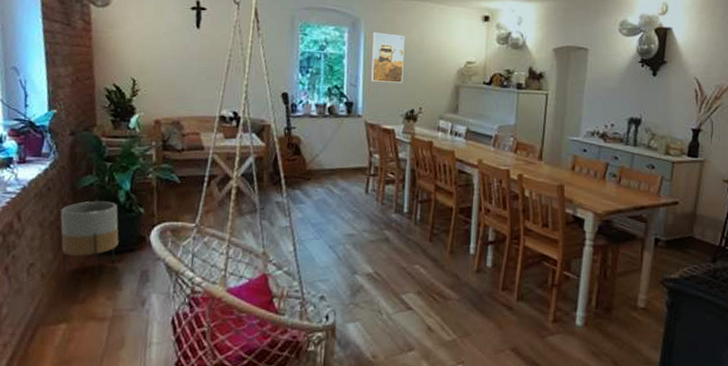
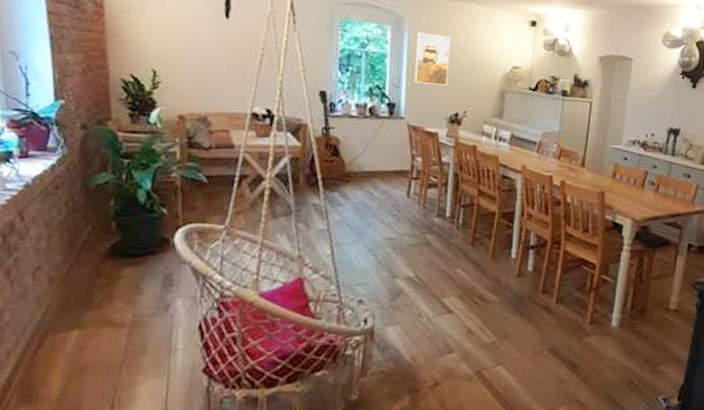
planter: present [60,201,119,277] -> none [70,200,139,281]

